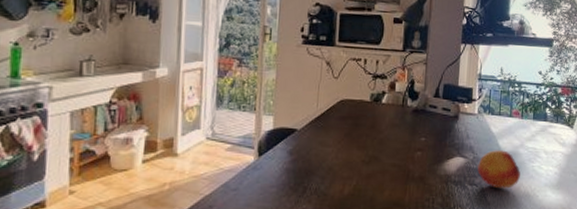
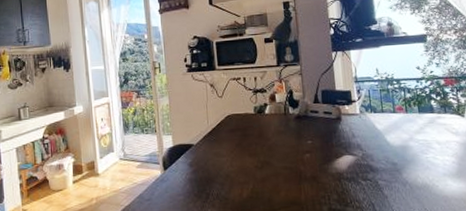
fruit: present [477,150,520,189] -> none [368,145,415,182]

